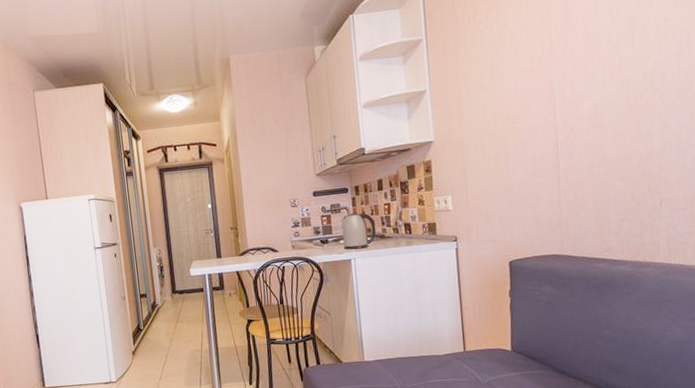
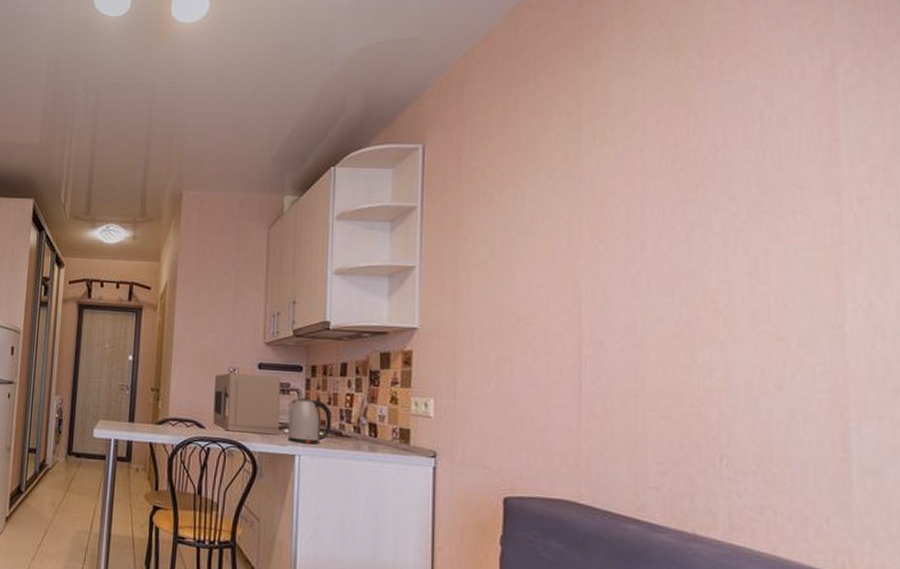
microwave: none [280,199,336,251] -> present [213,373,281,436]

